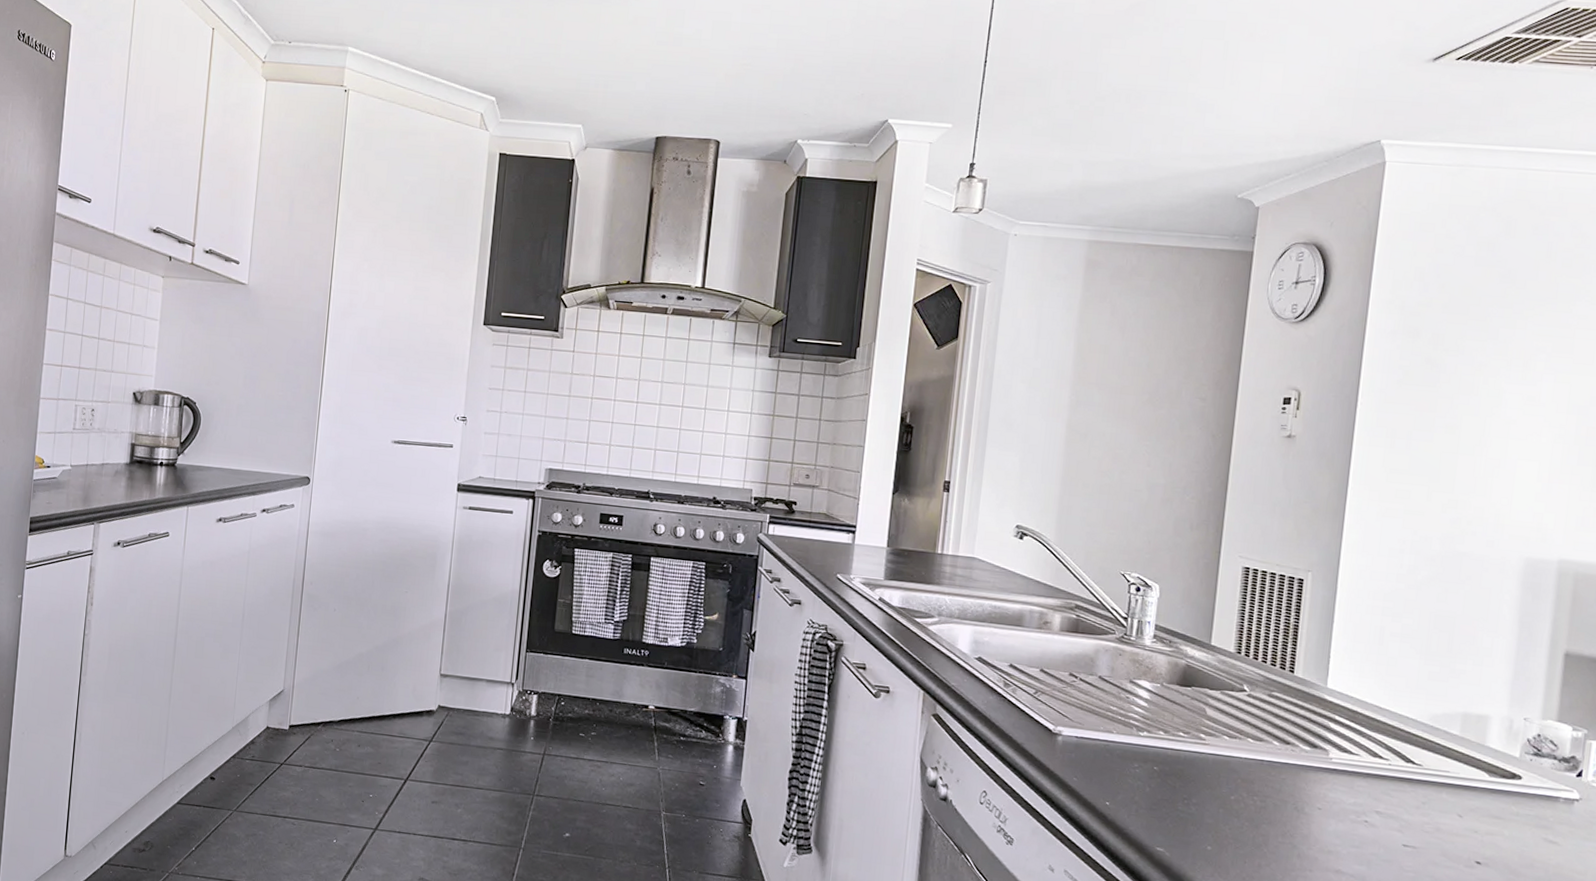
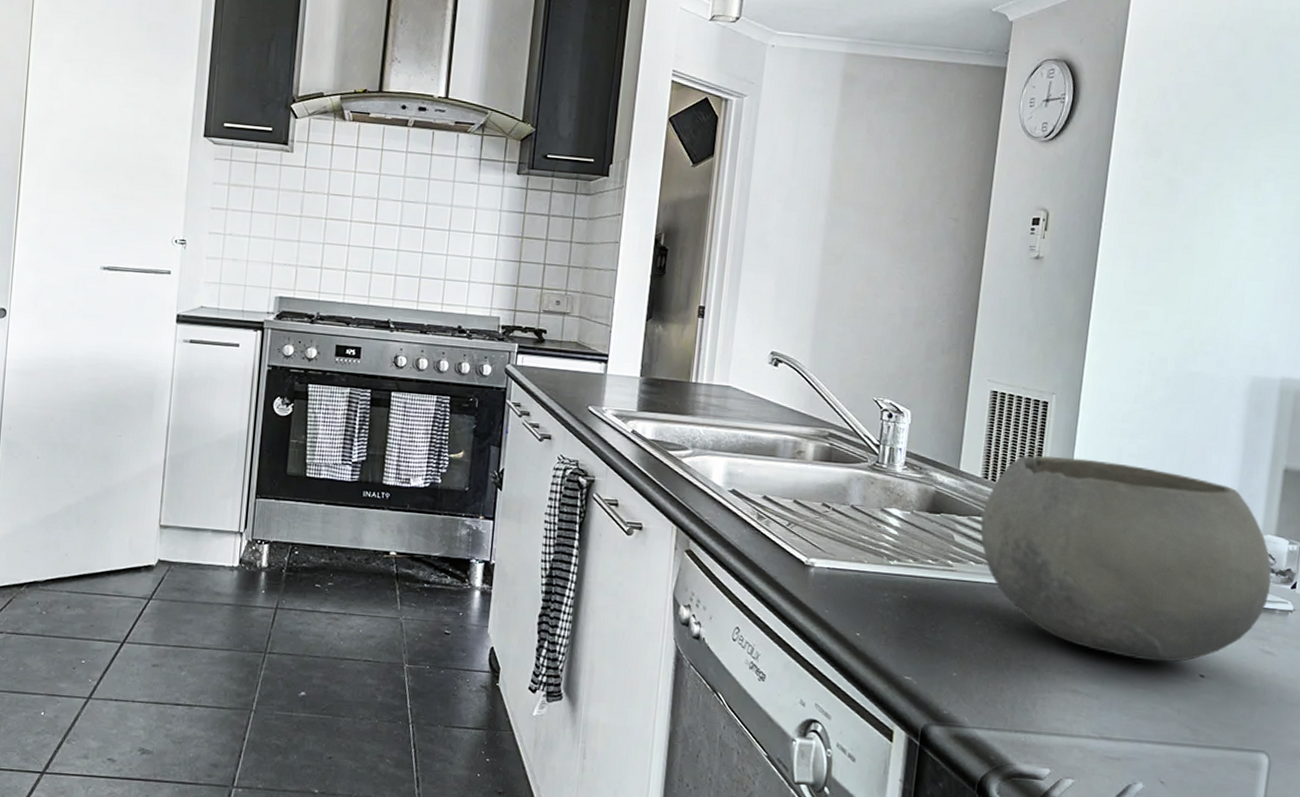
bowl: none [1233,632,1554,847] -> present [980,456,1272,662]

